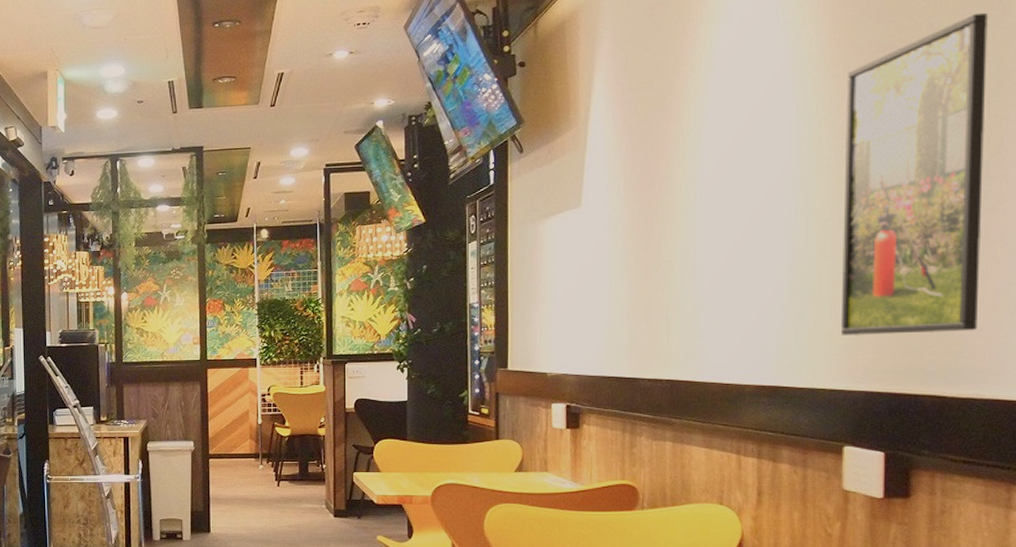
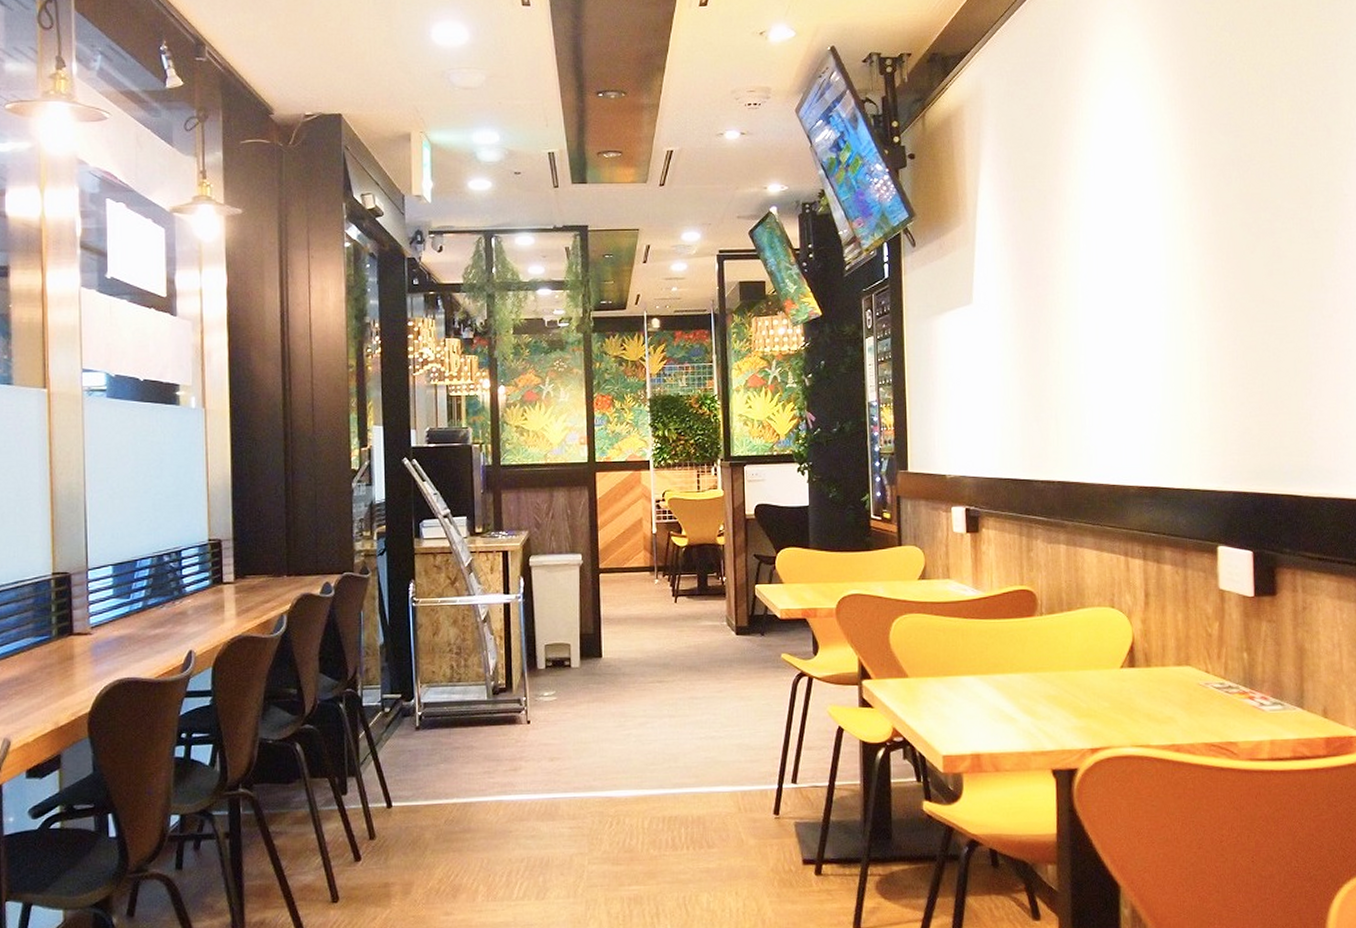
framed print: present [841,12,988,335] -> none [1203,133,1323,436]

